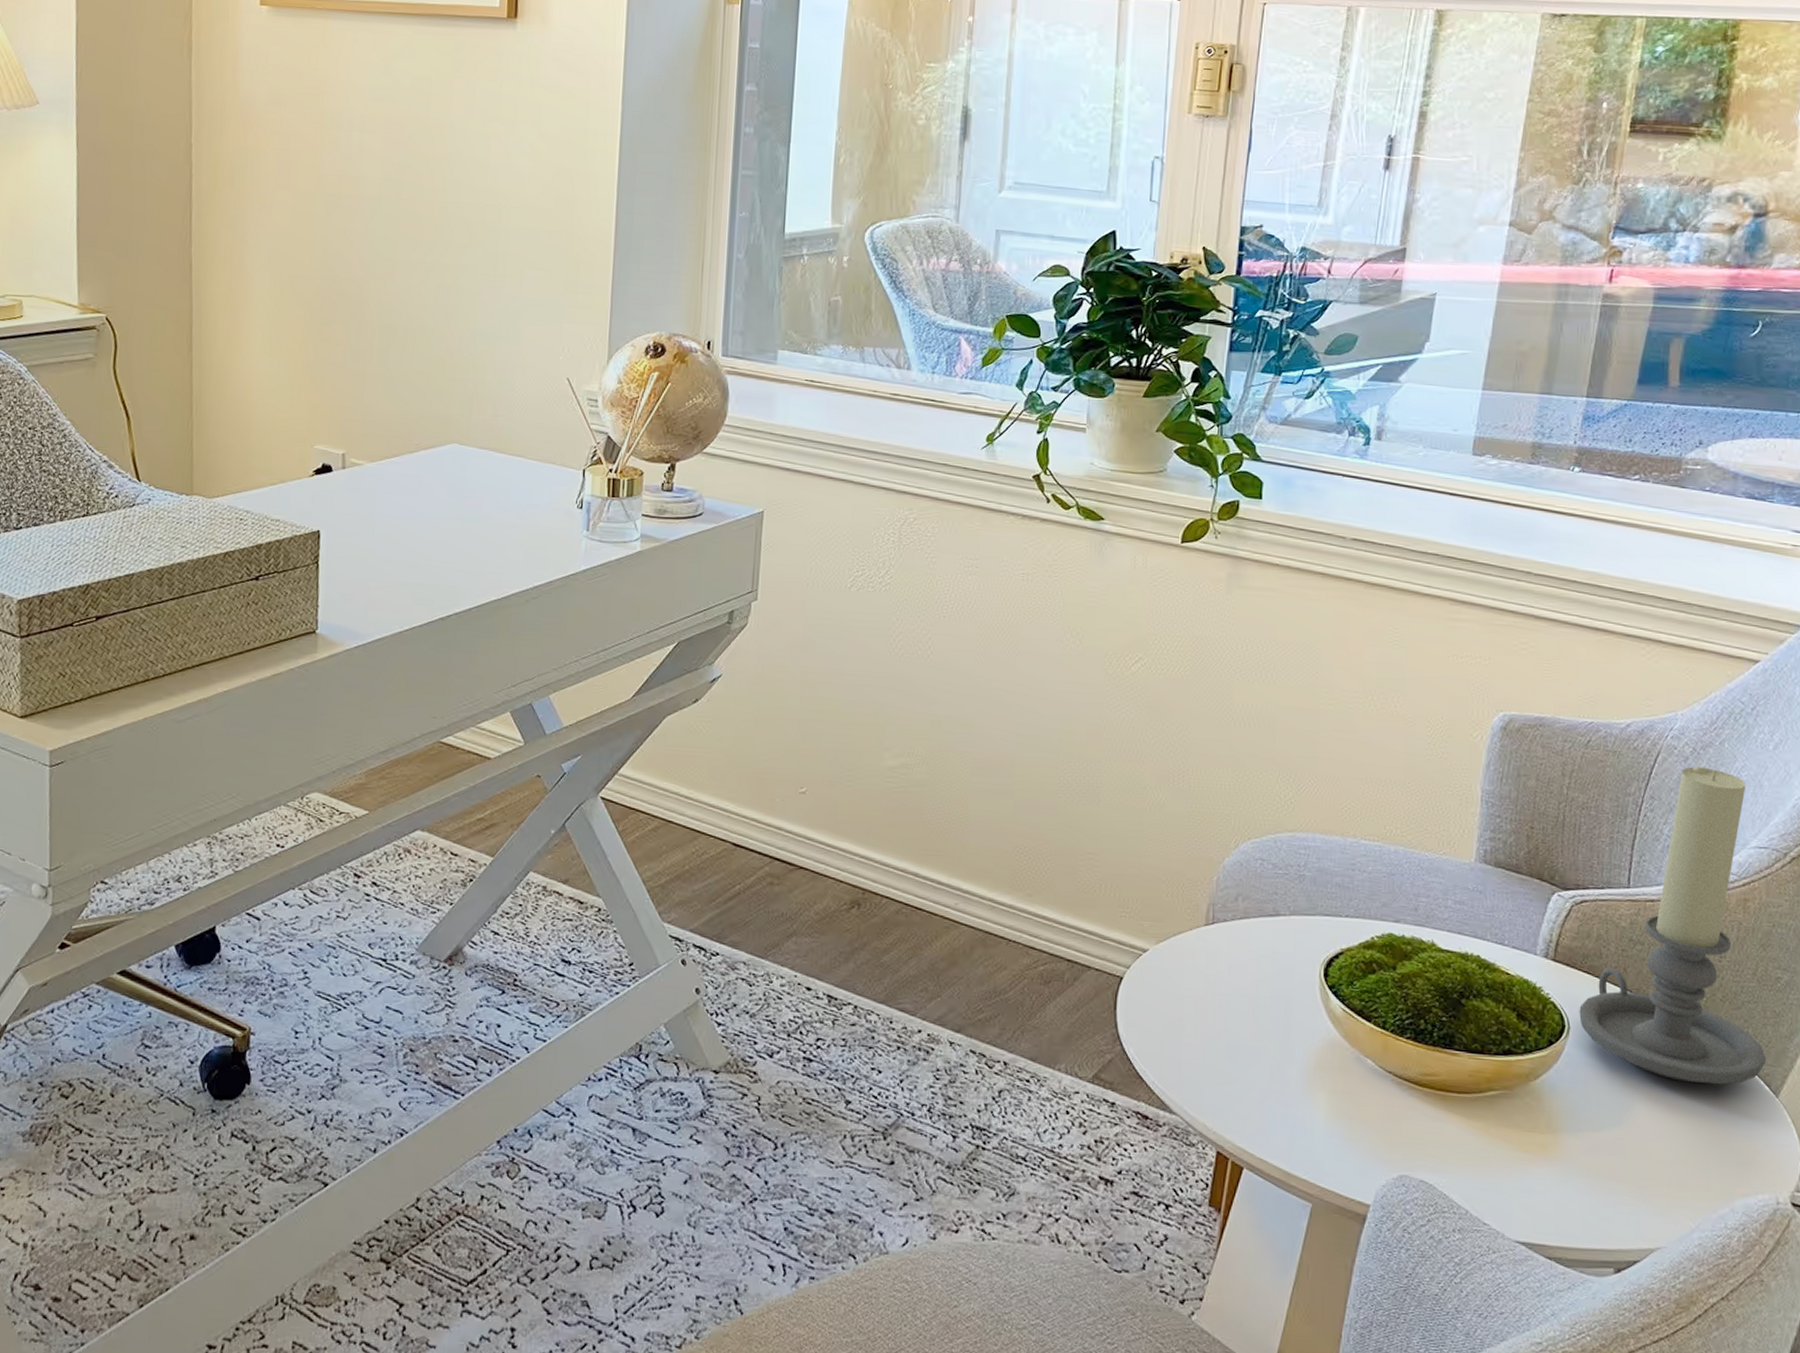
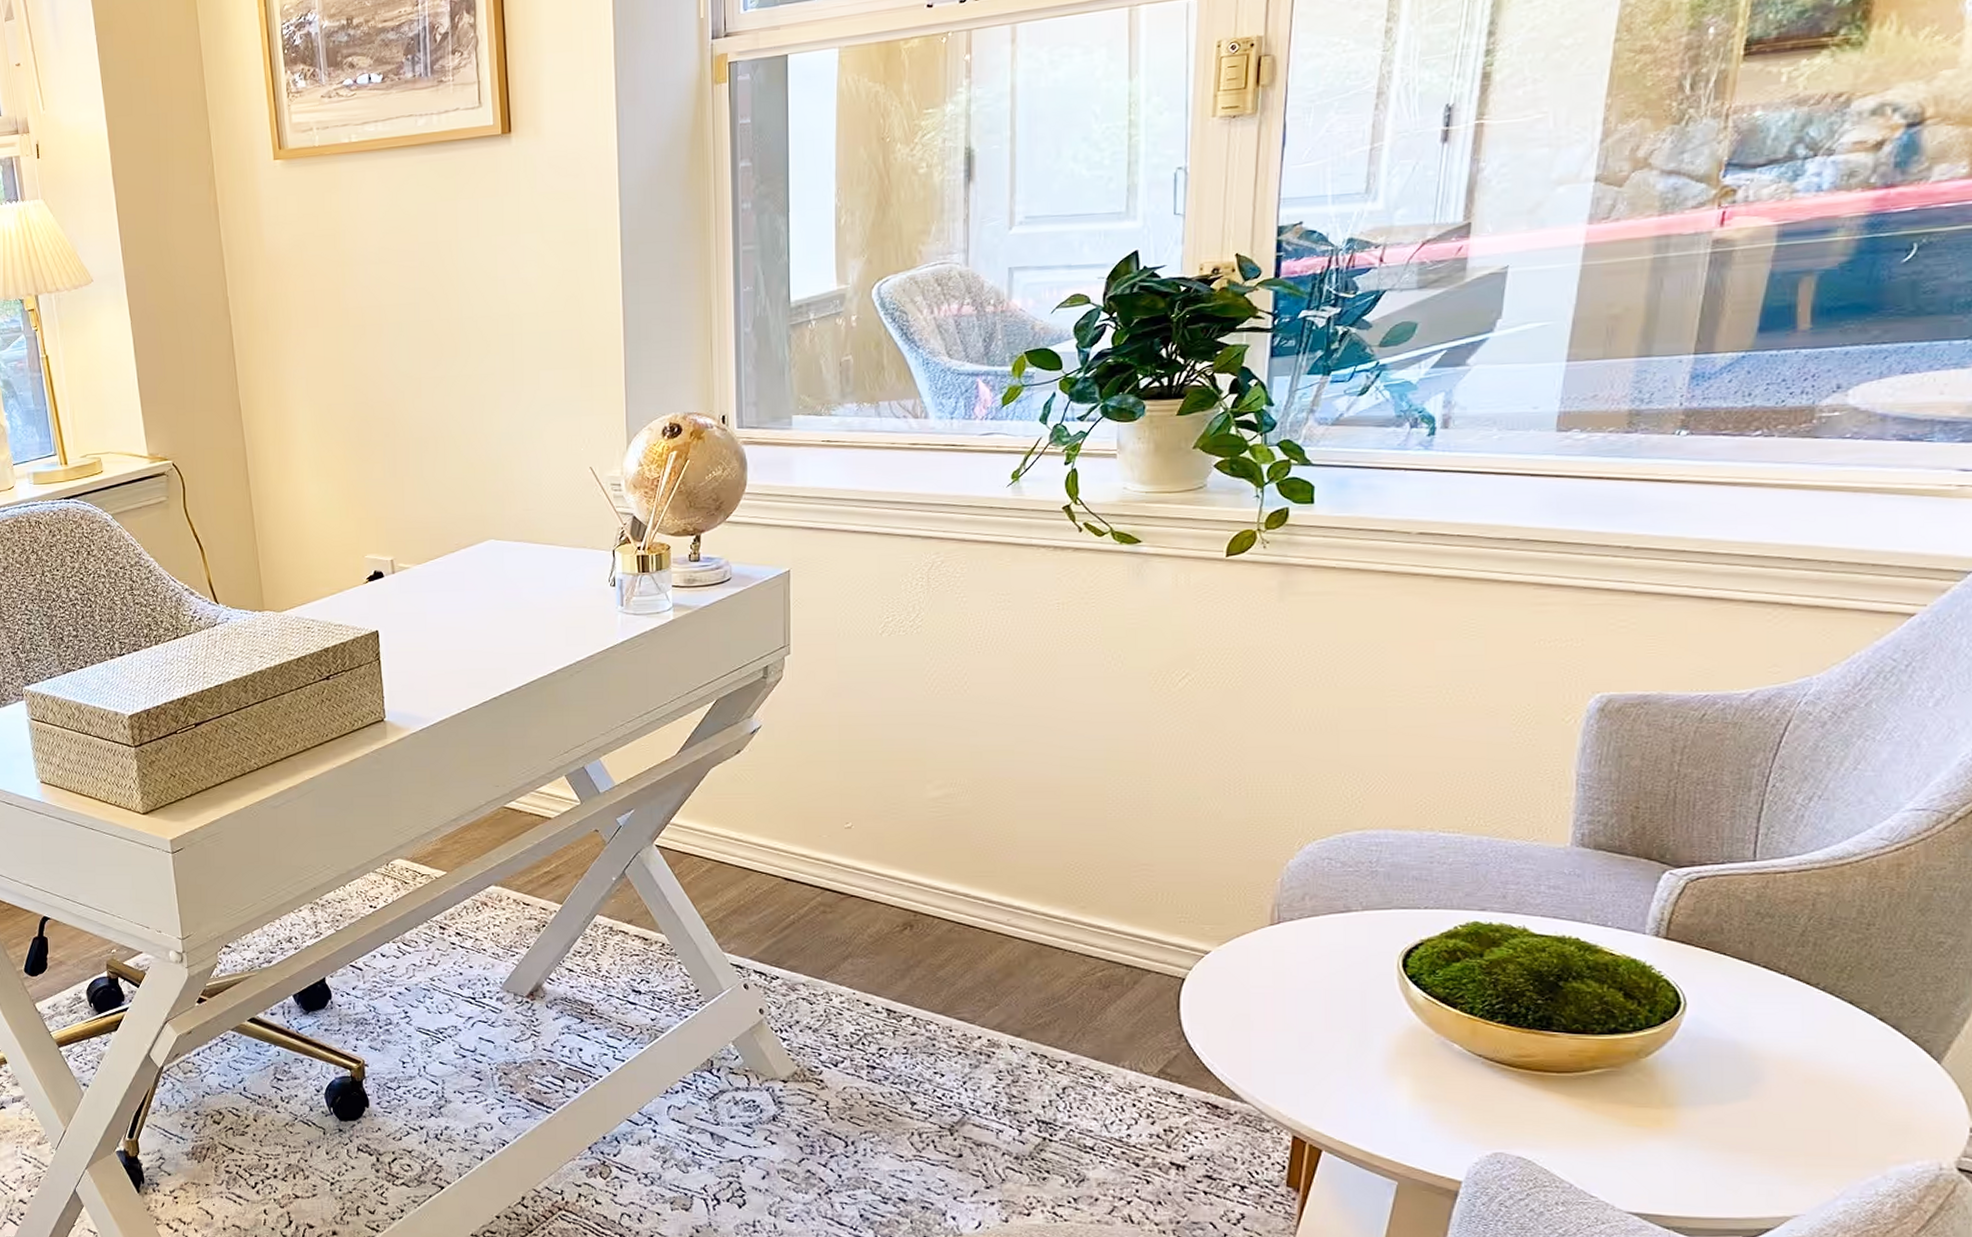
candle holder: present [1579,765,1766,1085] -> none [1697,730,1926,1054]

